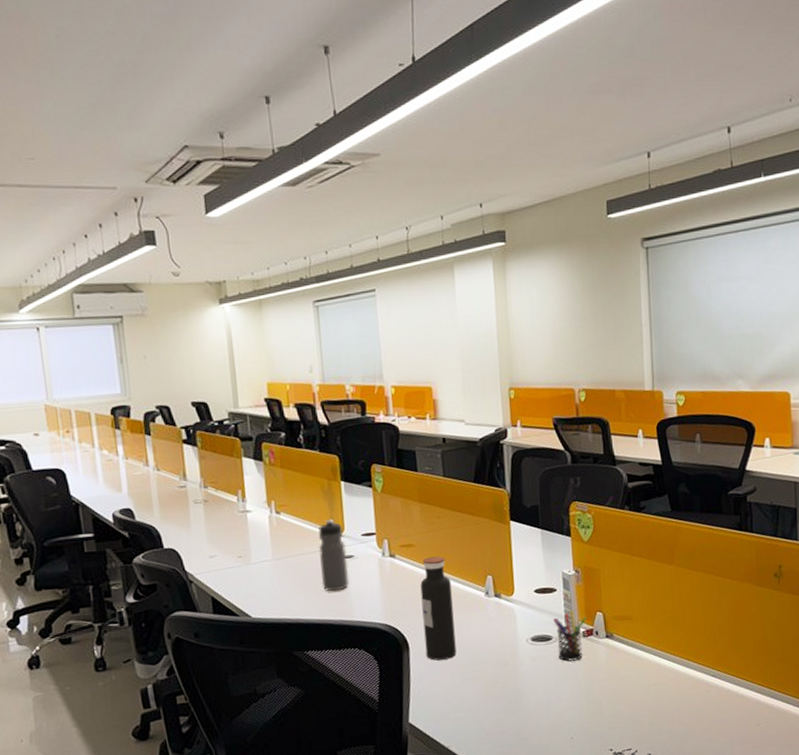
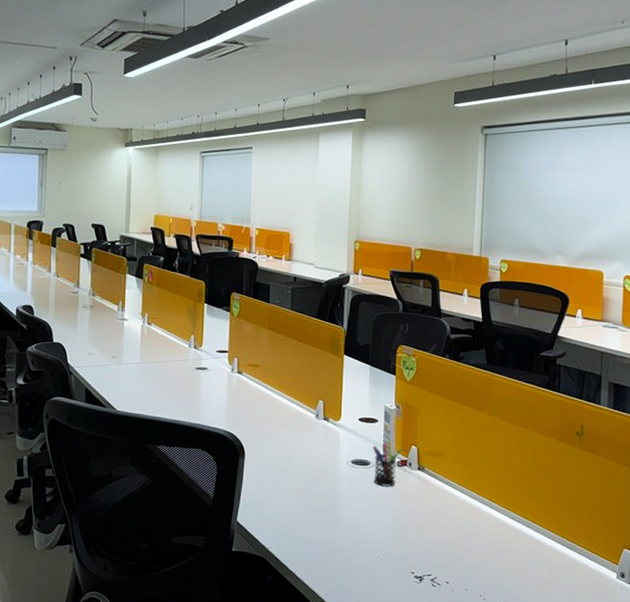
water bottle: present [318,520,350,592] -> none [177,335,202,397]
water bottle: present [420,556,457,661] -> none [259,378,287,470]

